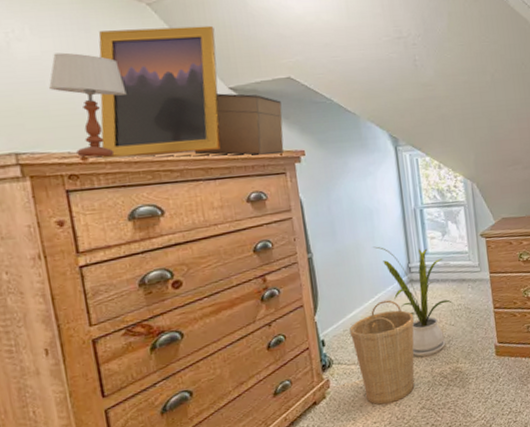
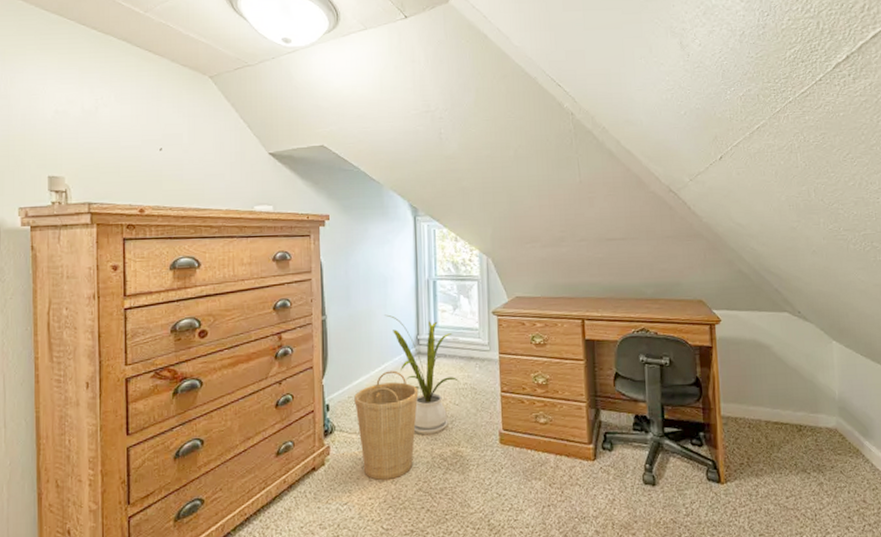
table lamp: present [49,52,127,158] -> none [123,117,183,211]
picture frame: present [98,25,221,160] -> none [156,96,262,213]
decorative box: present [194,93,284,156] -> none [232,158,313,218]

